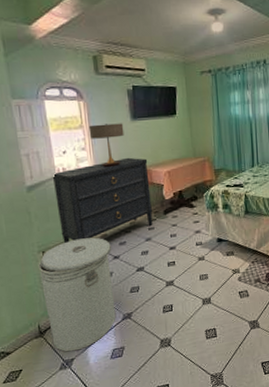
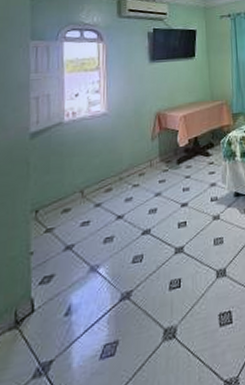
can: present [38,237,116,352] -> none [28,192,116,351]
dresser: present [52,157,153,243] -> none [60,100,166,200]
lamp: present [88,123,124,168] -> none [105,65,141,112]

